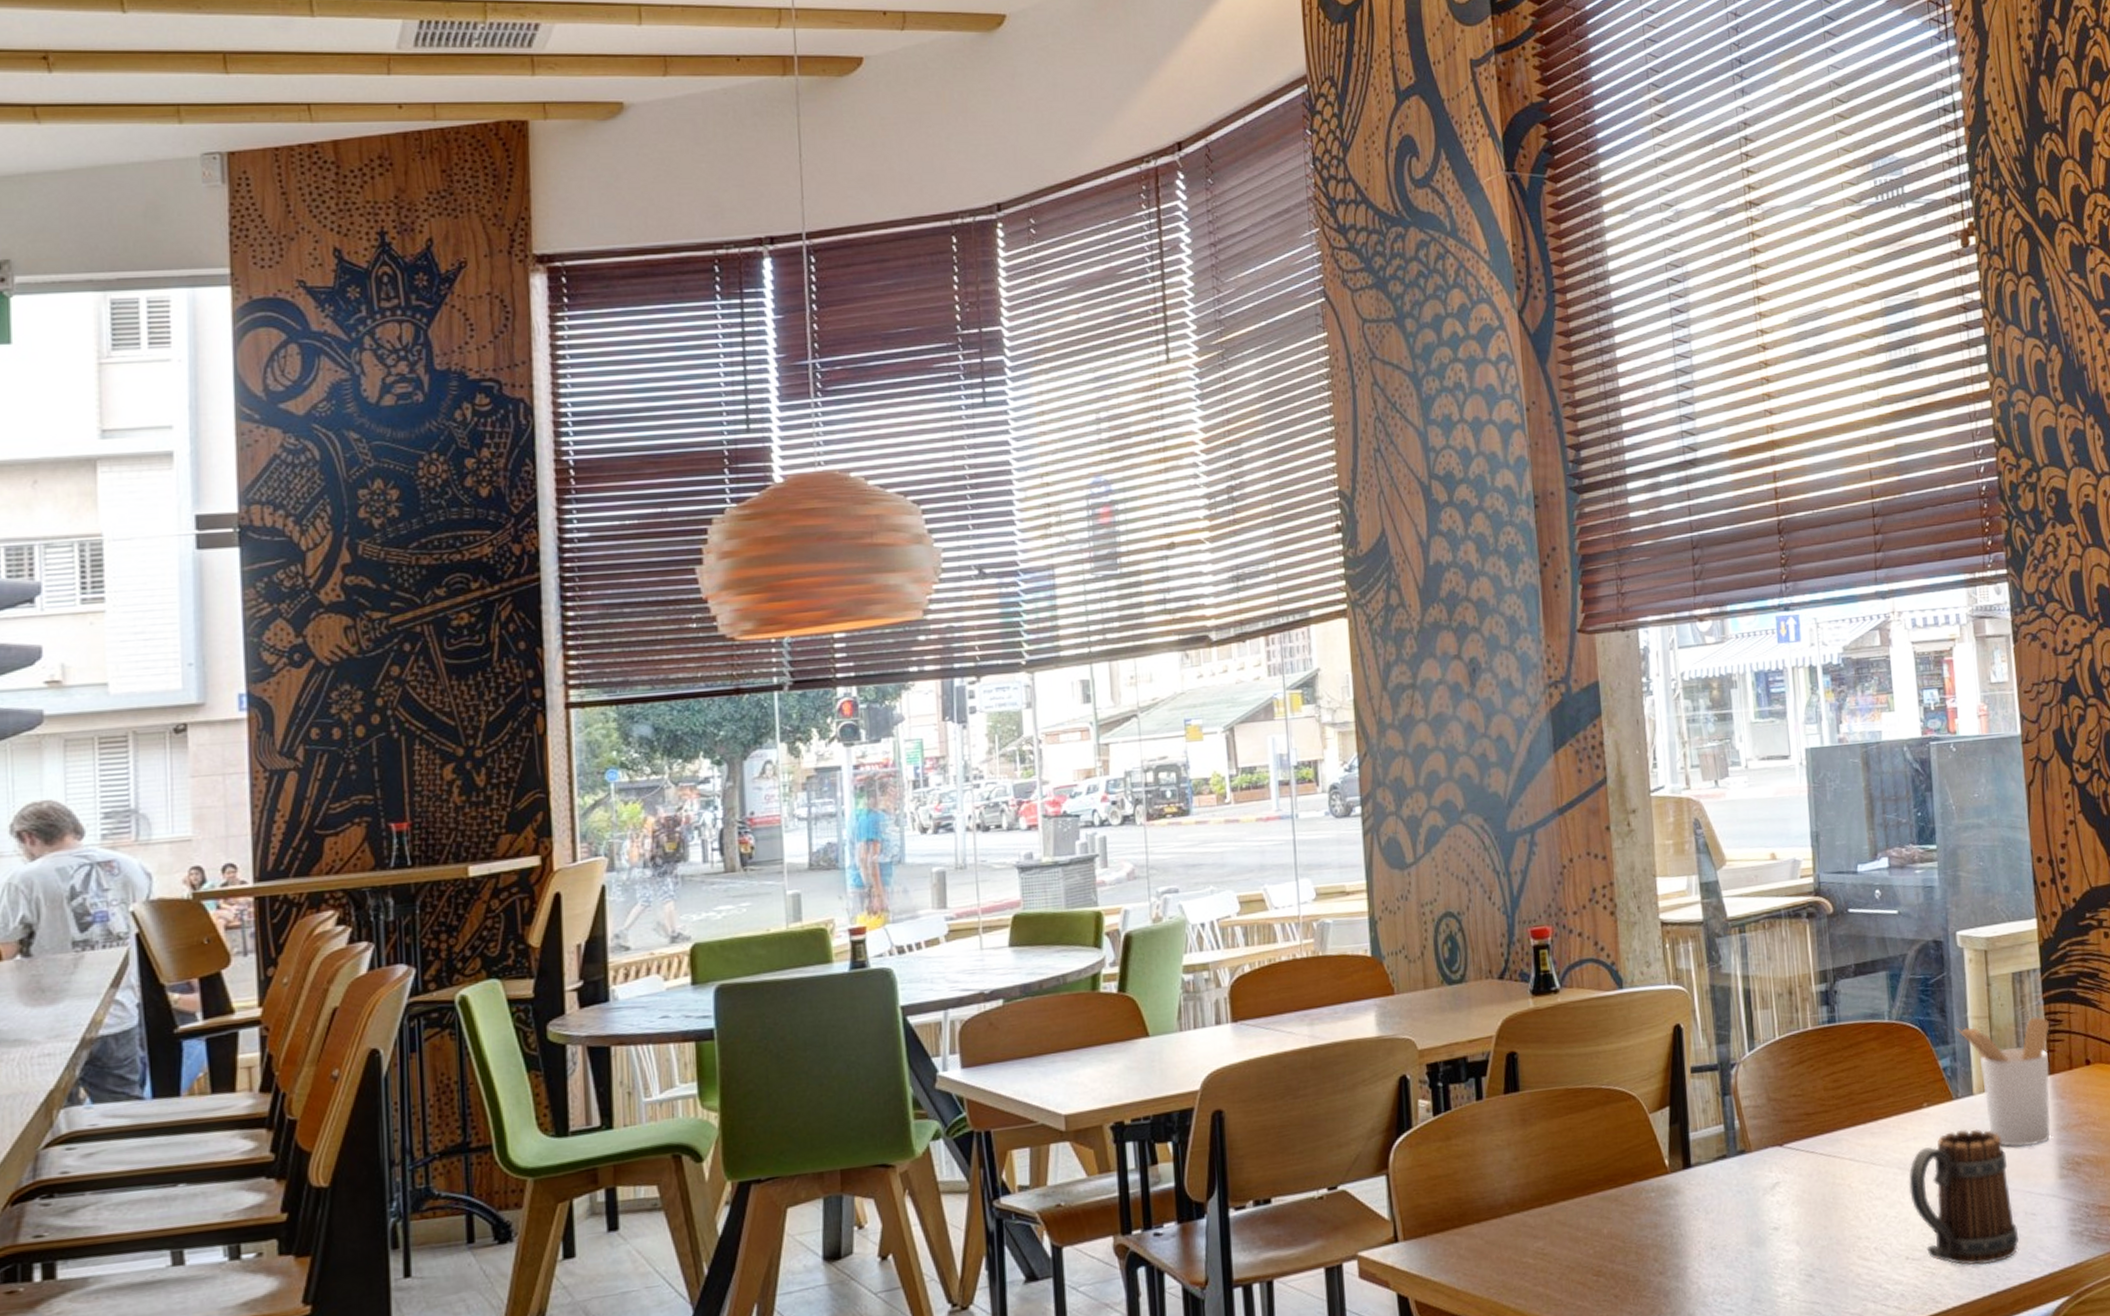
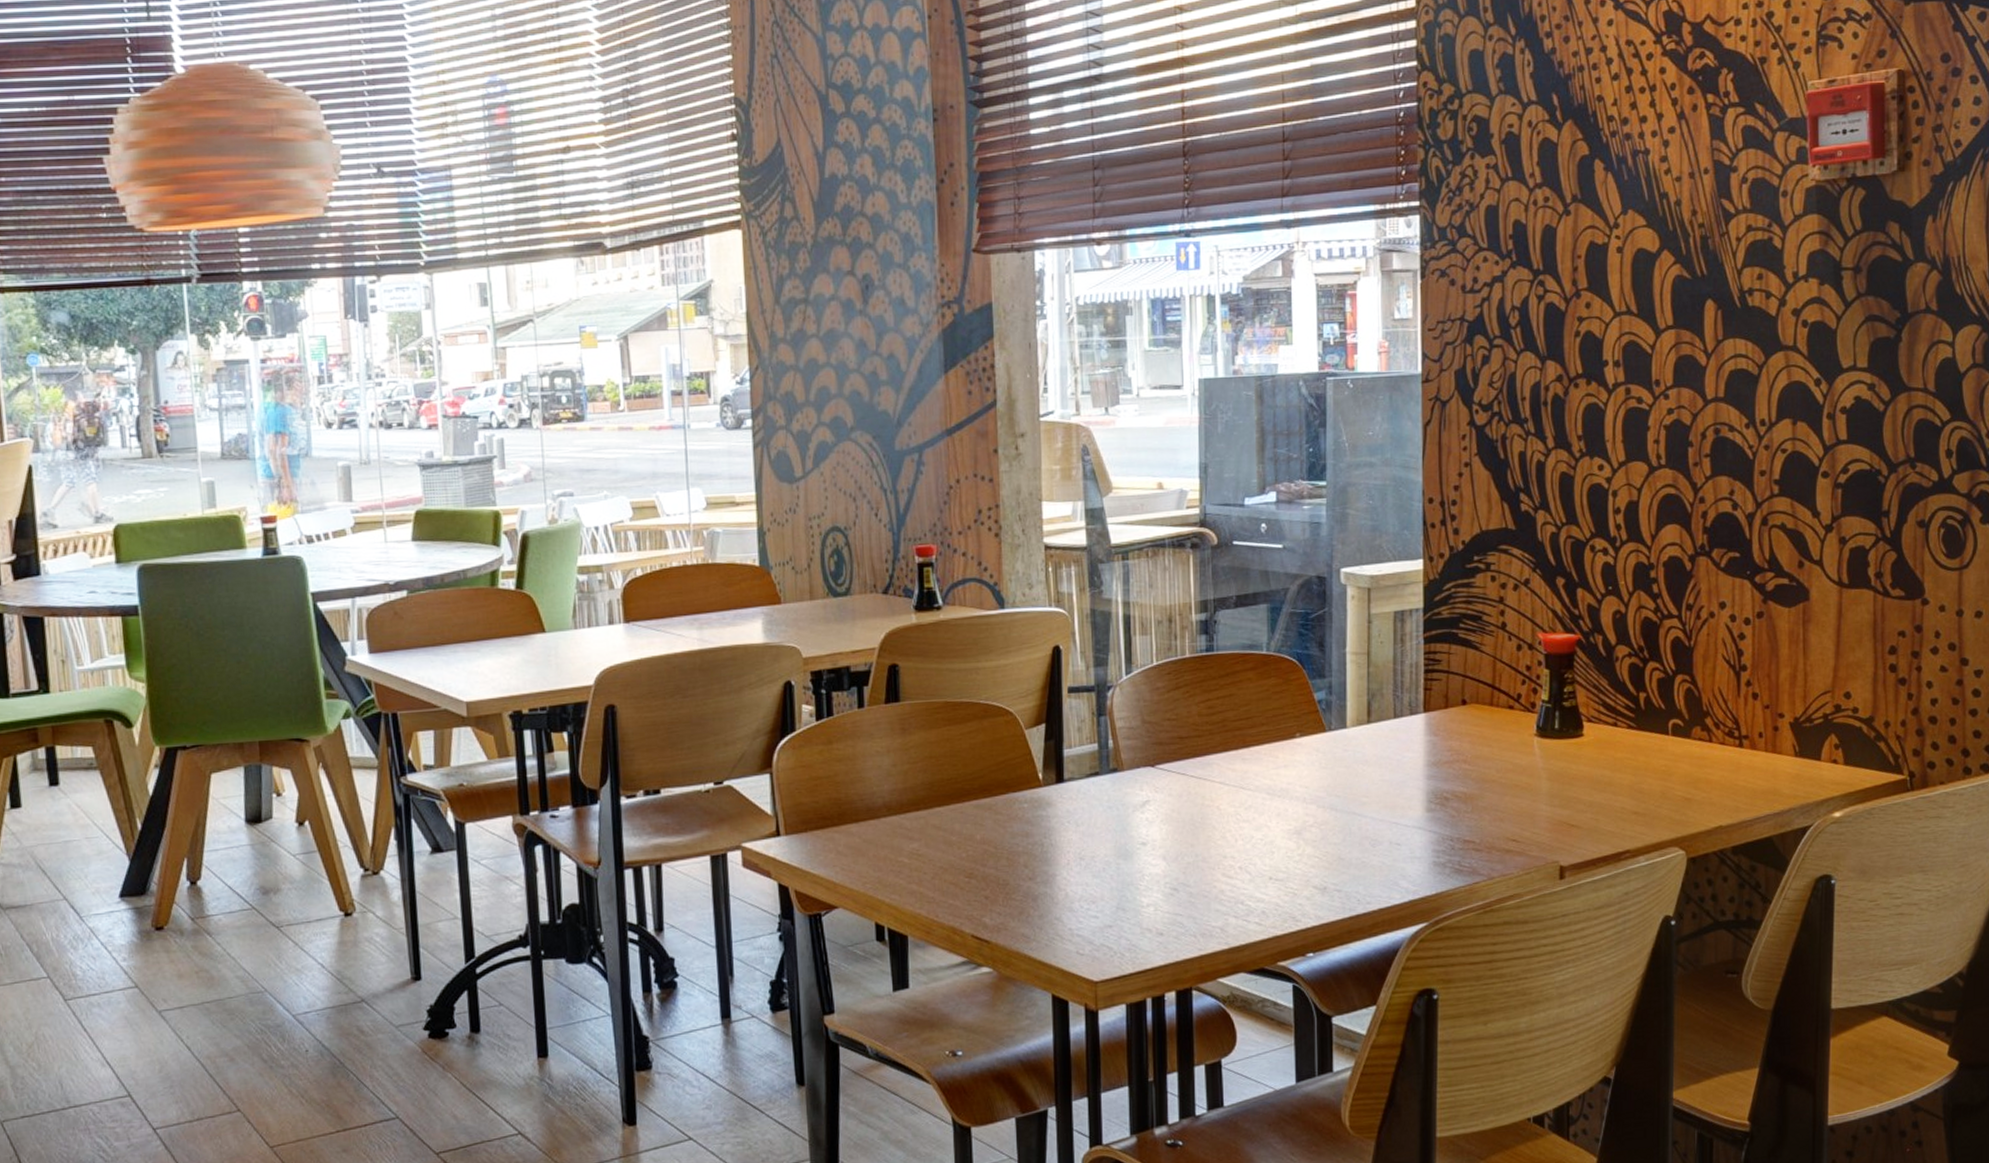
mug: present [1909,1128,2020,1265] -> none [1277,760,1382,889]
utensil holder: present [1956,1016,2051,1147] -> none [1333,655,1429,780]

